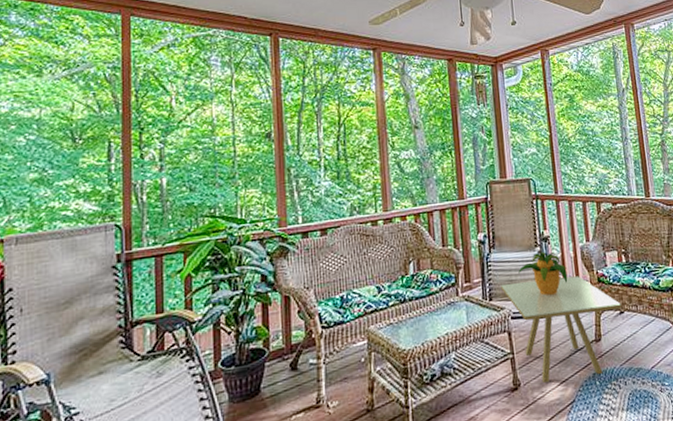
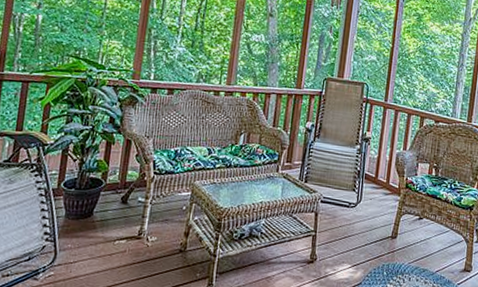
side table: present [501,276,622,384] -> none [317,170,422,266]
potted plant: present [518,252,568,296] -> none [336,150,381,190]

